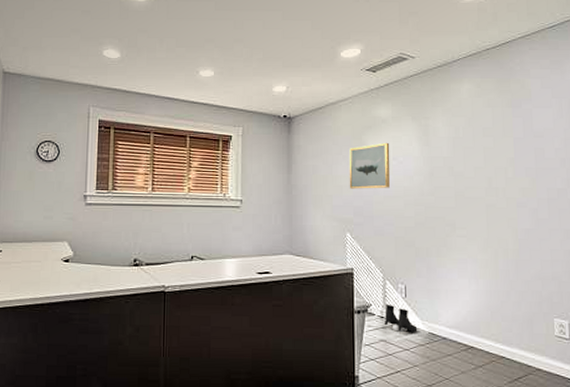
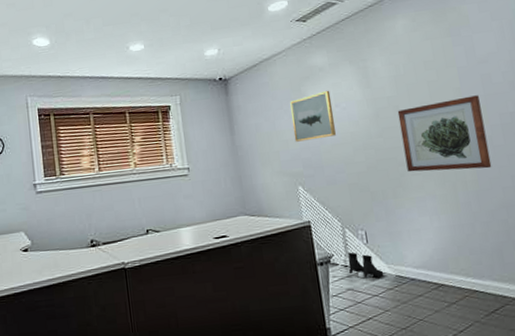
wall art: none [451,167,534,240] -> present [397,95,492,172]

